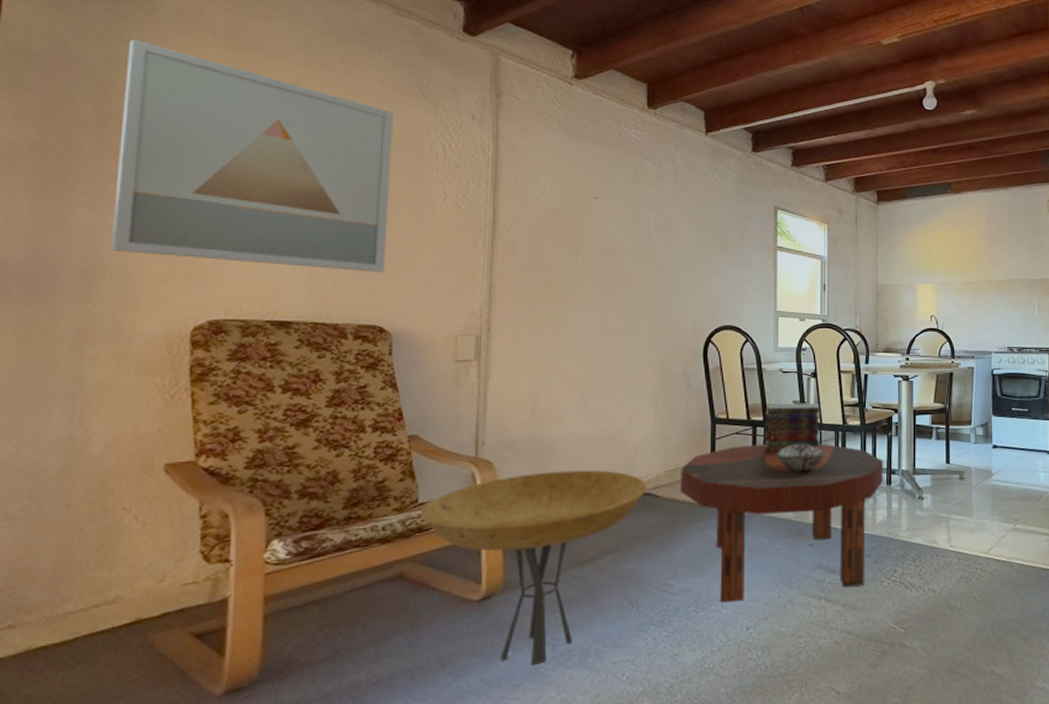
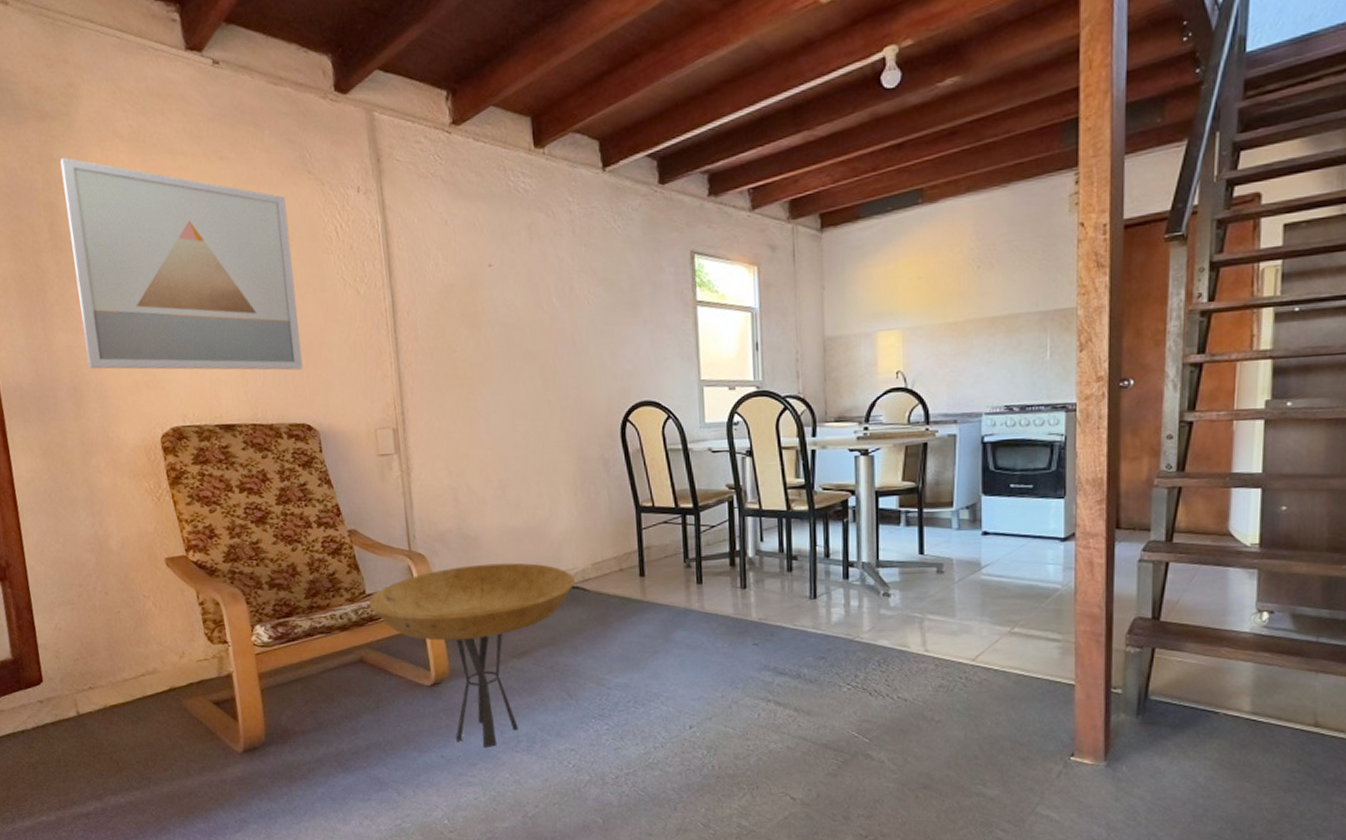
coffee table: present [680,443,883,603] -> none [607,532,838,700]
book stack: present [765,403,820,453] -> none [695,485,760,544]
decorative bowl: present [776,444,825,472] -> none [711,533,767,565]

